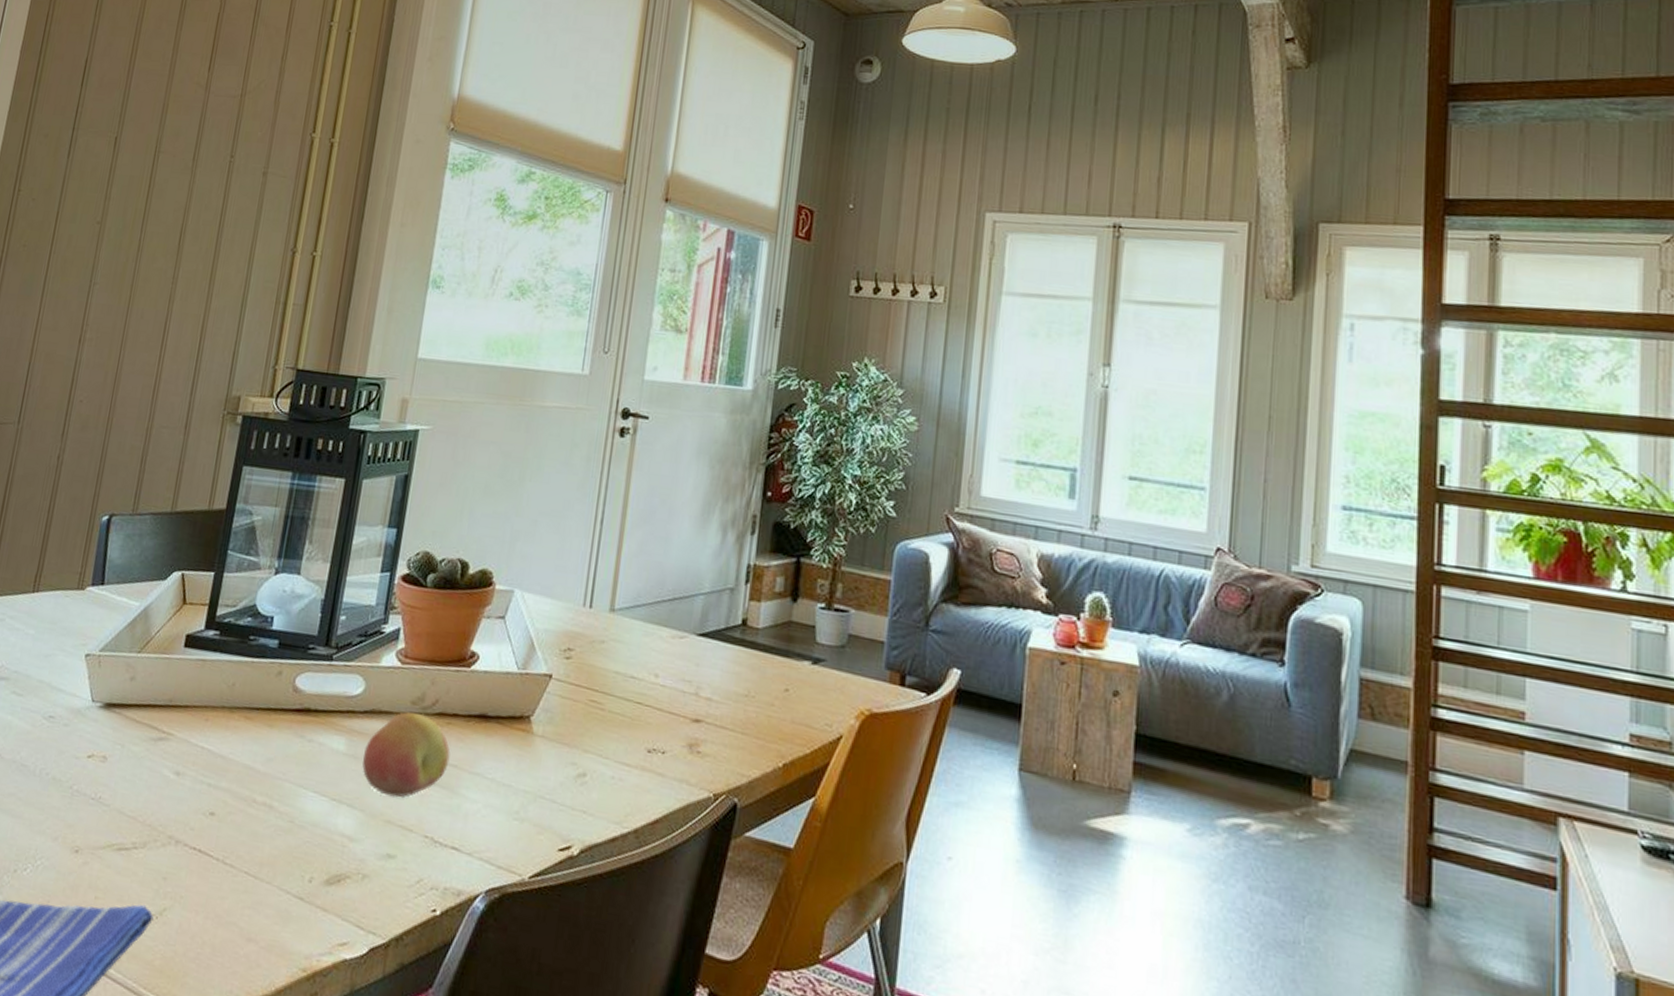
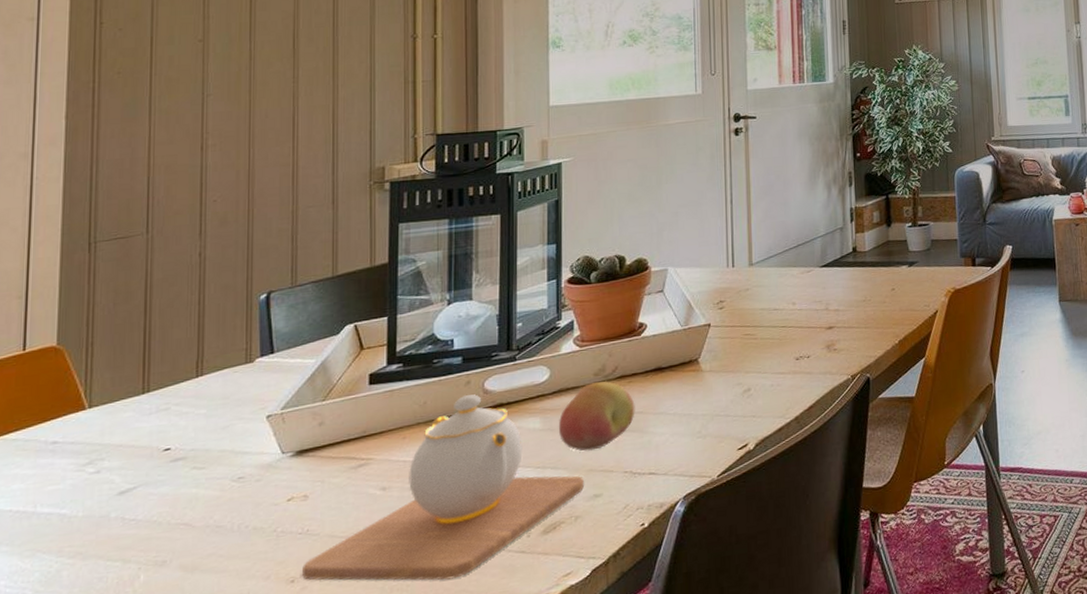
teapot: none [86,687,380,906] -> present [302,394,585,581]

